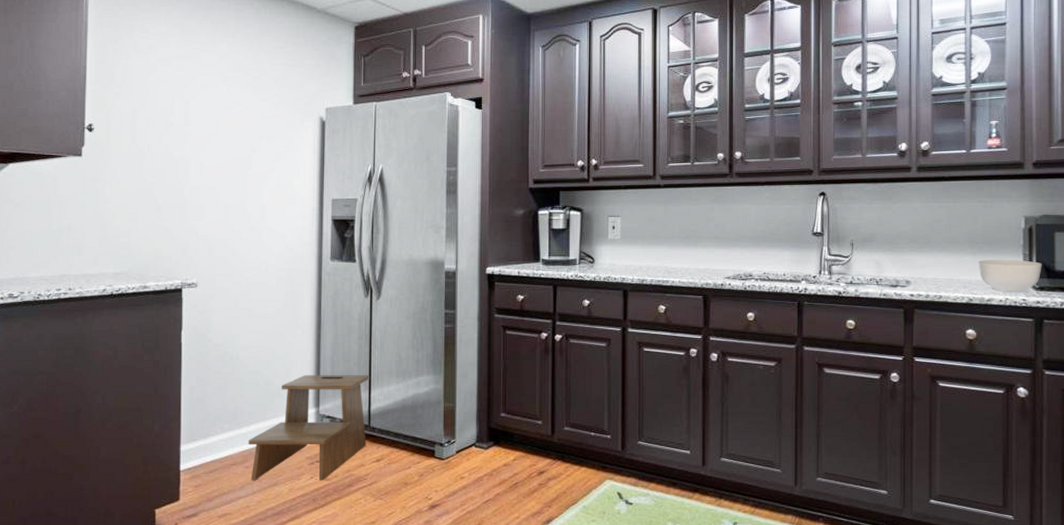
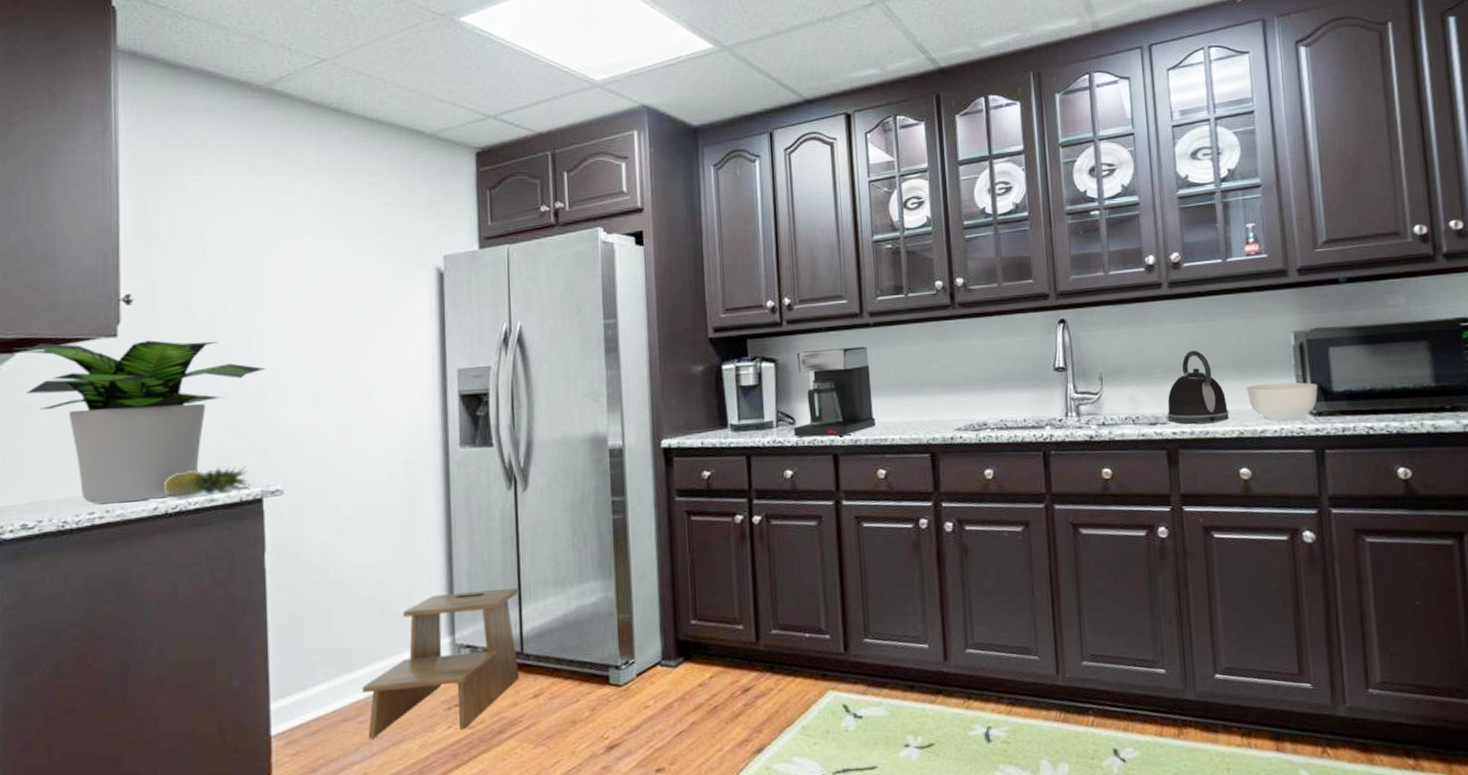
potted plant: none [8,158,189,284] -> present [14,340,267,505]
fruit: none [110,262,174,284] -> present [163,465,251,499]
coffee maker: none [592,203,660,276] -> present [793,346,876,438]
kettle: none [907,226,961,290] -> present [1167,350,1230,424]

